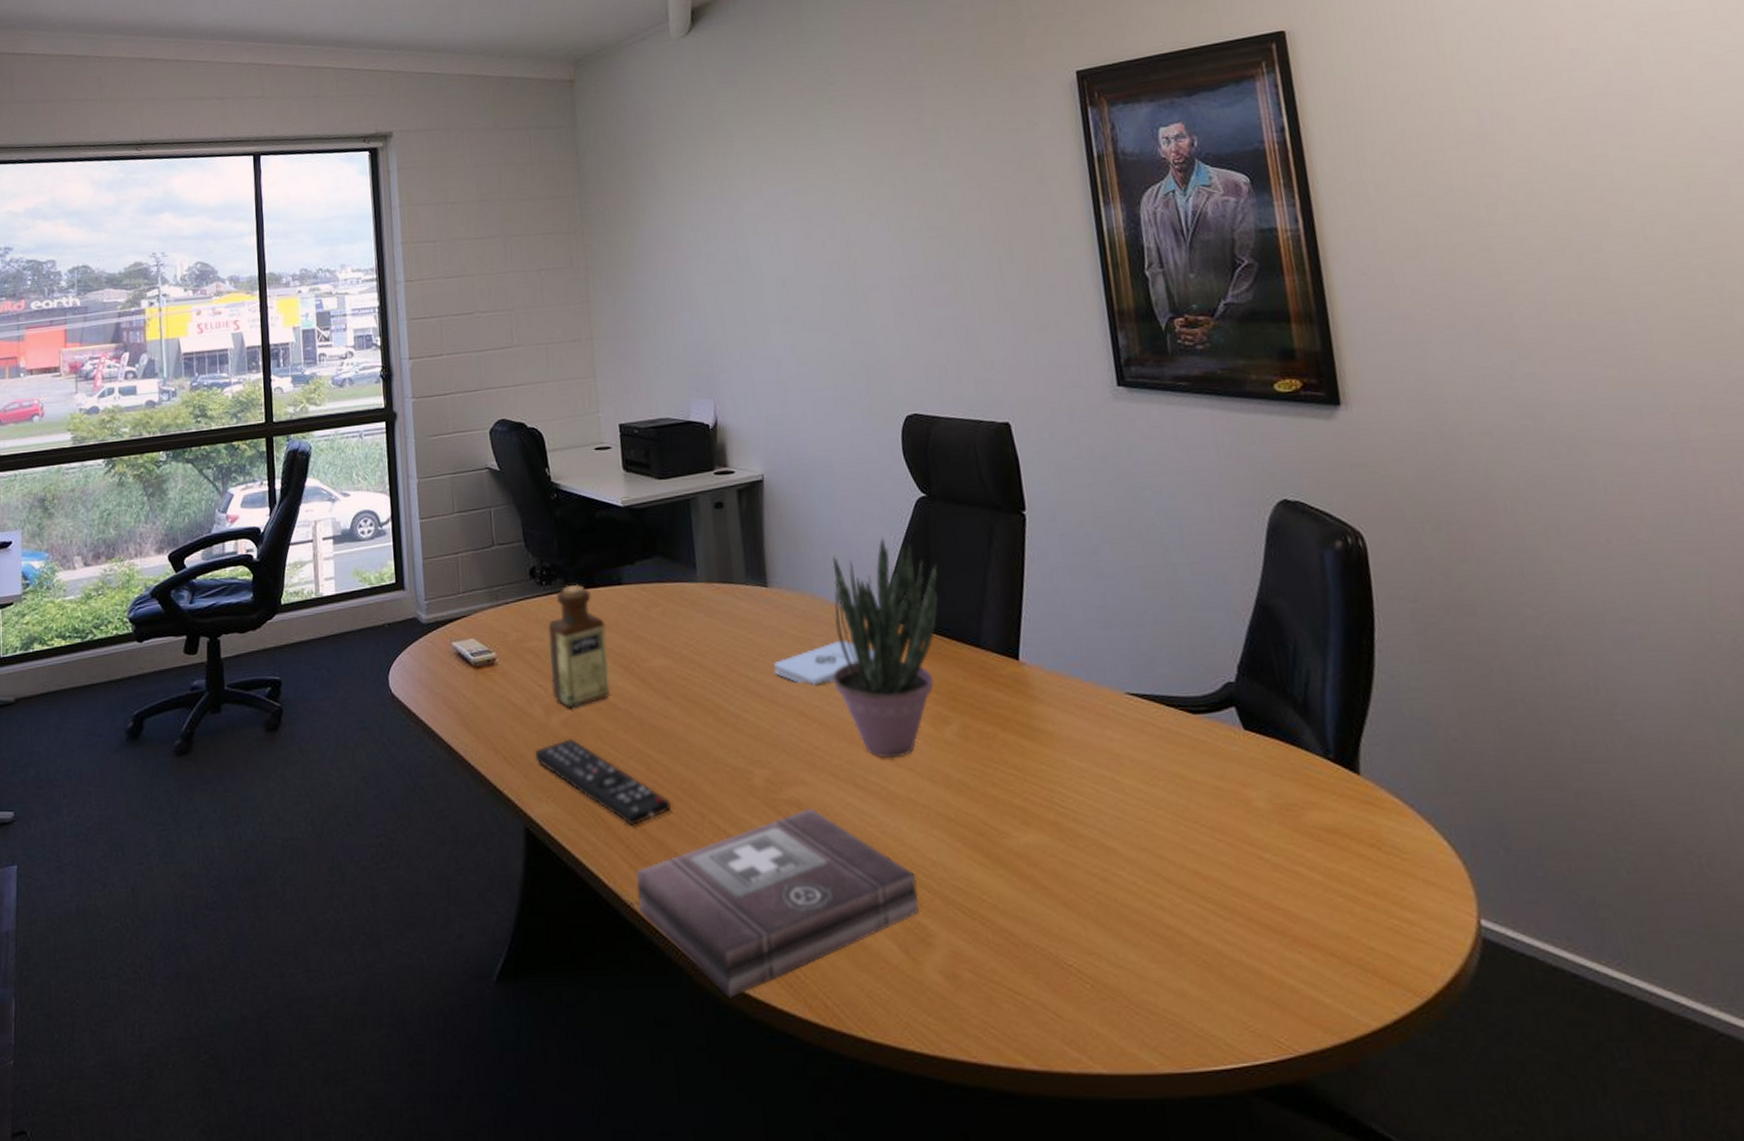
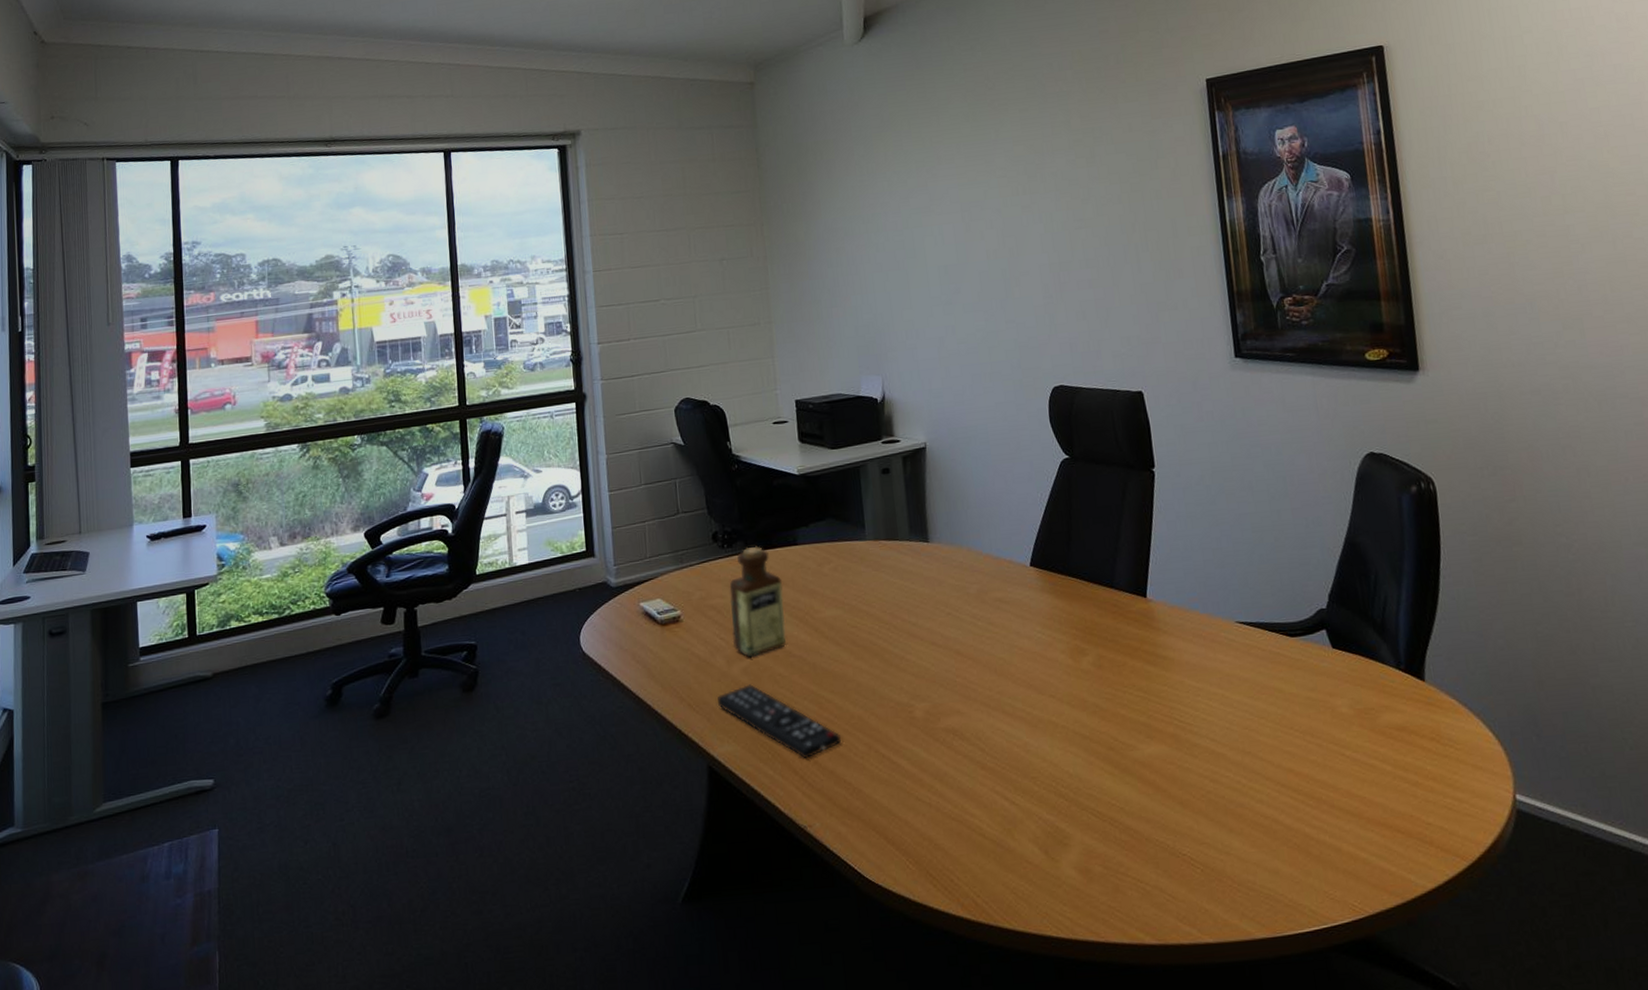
first aid kit: present [636,807,919,999] -> none [809,734,1057,903]
notepad: present [774,641,874,685] -> none [933,587,1022,627]
potted plant: present [832,537,939,759] -> none [985,495,1079,688]

